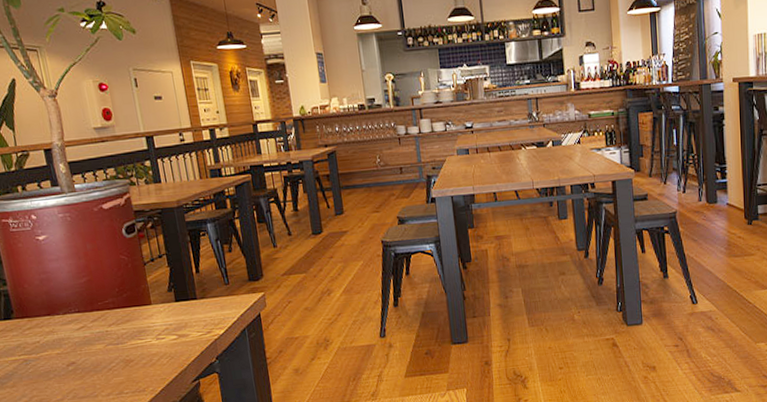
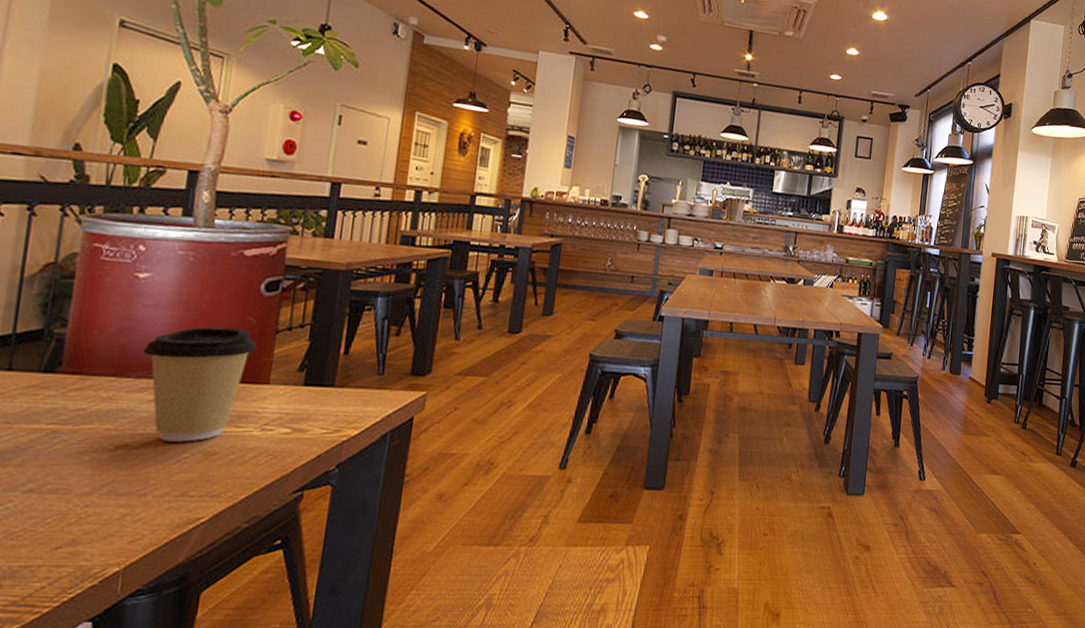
coffee cup: none [60,266,135,357] -> present [142,327,257,442]

